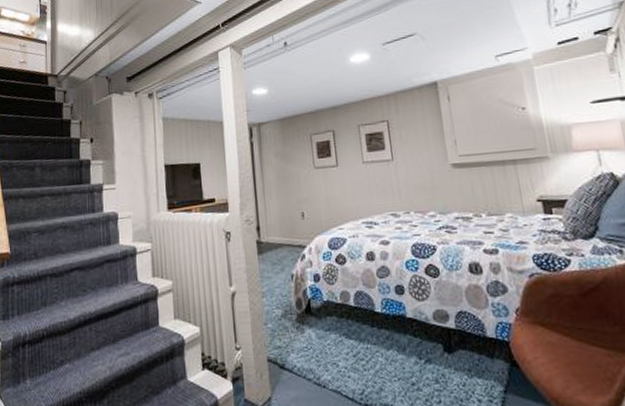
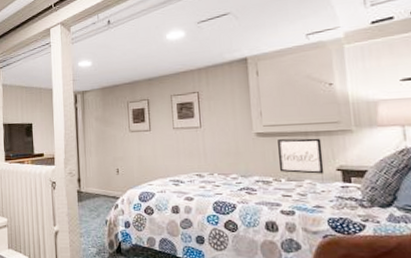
wall art: none [475,167,525,207] -> present [278,138,325,174]

